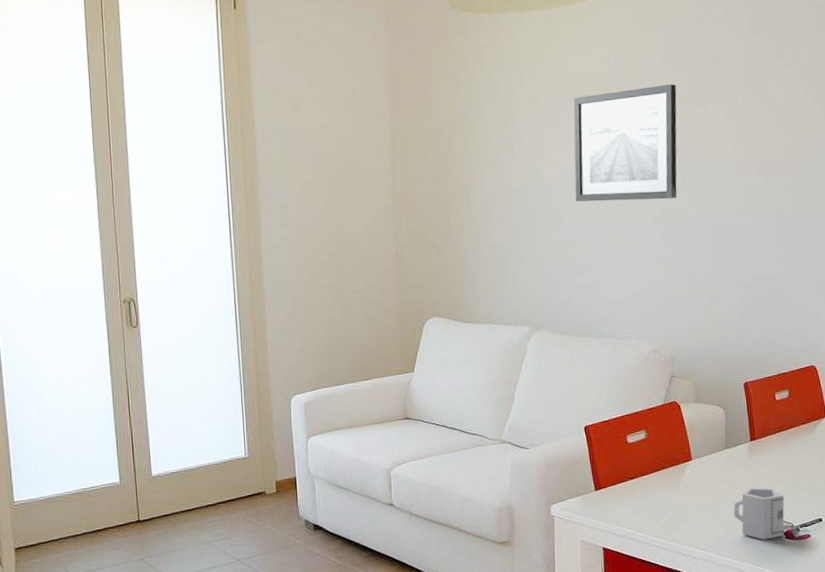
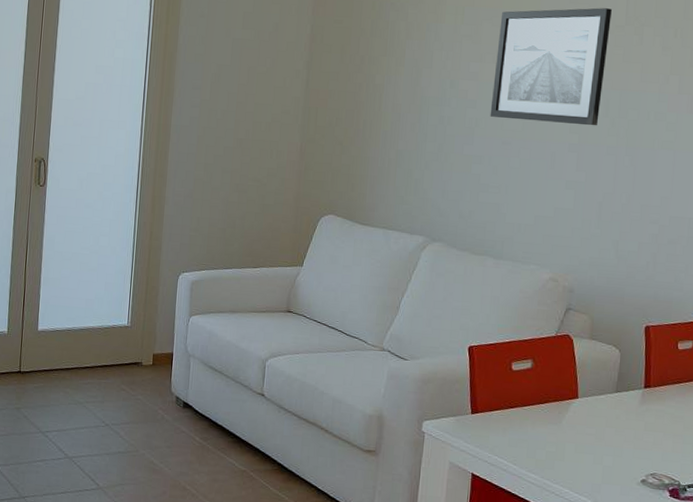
cup: present [733,487,785,540] -> none [616,436,674,495]

